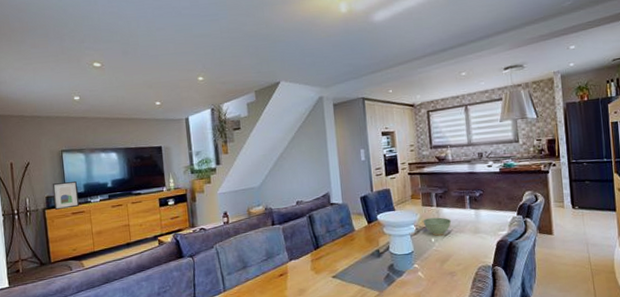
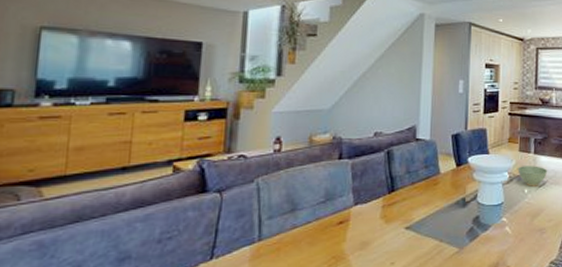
picture frame: present [52,181,79,210] -> none [9,72,57,110]

